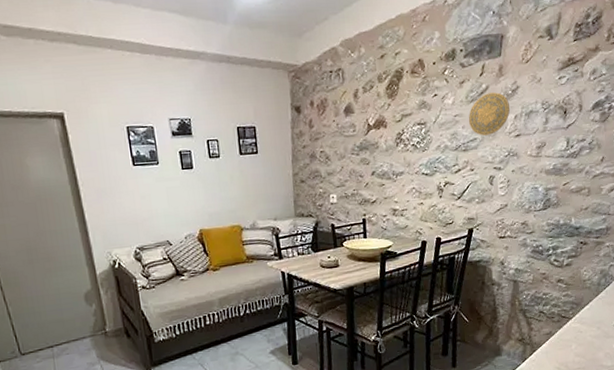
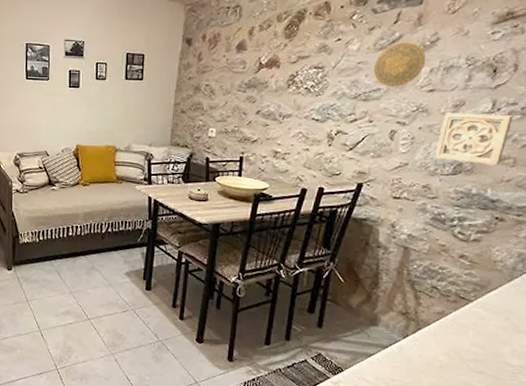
wall ornament: none [527,151,583,198] -> present [435,113,513,165]

